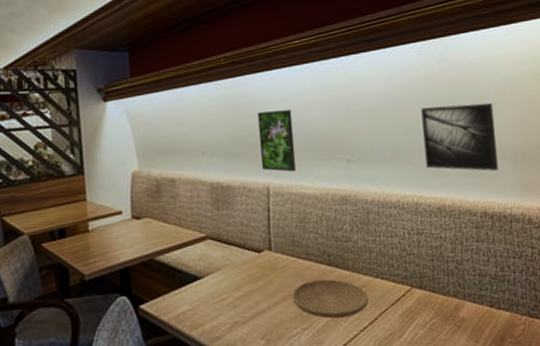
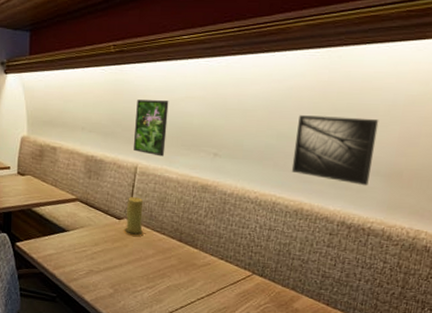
candle: none [265,222,289,270] -> present [123,197,144,237]
plate: present [291,279,369,319] -> none [142,250,211,287]

